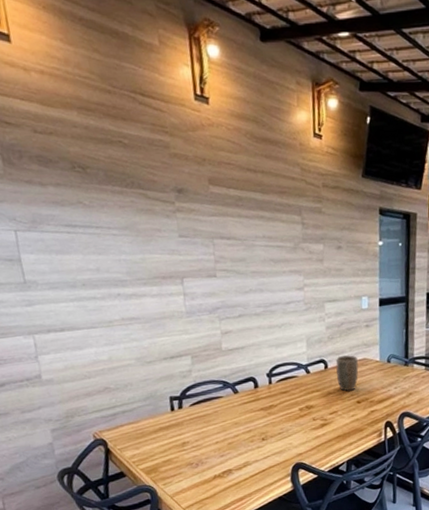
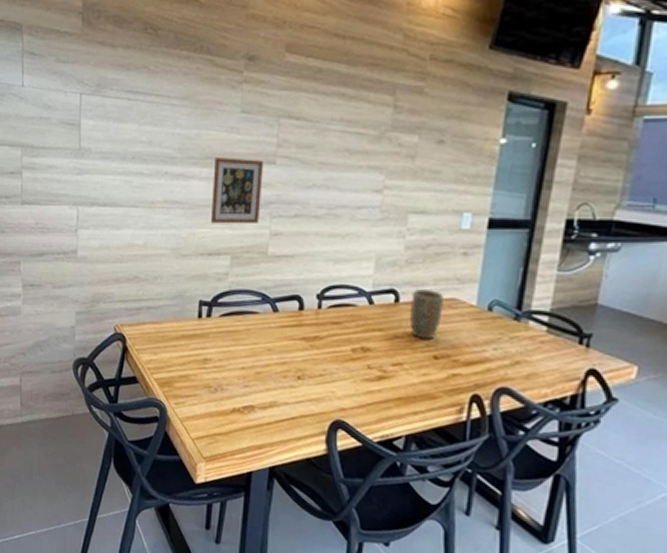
picture frame: none [162,275,211,332] -> present [210,157,264,225]

